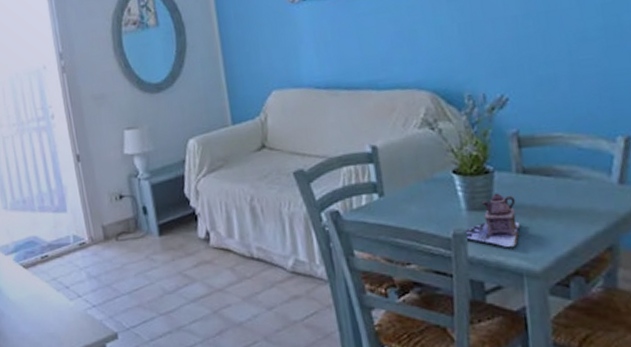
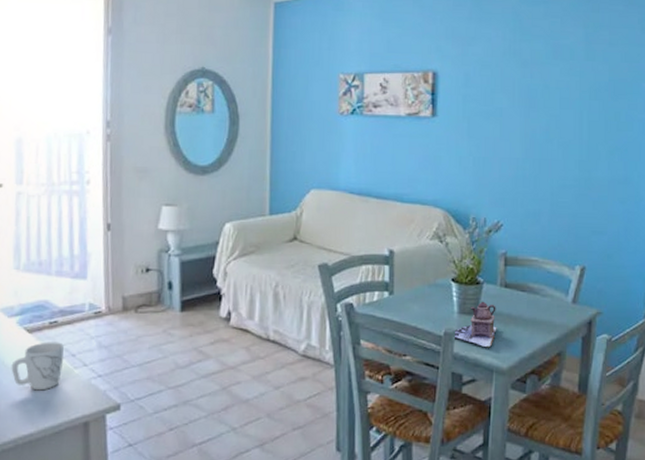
mug: none [15,275,60,324] -> present [11,342,64,391]

